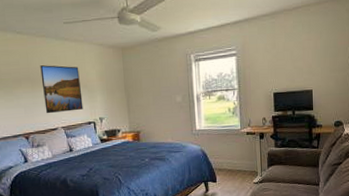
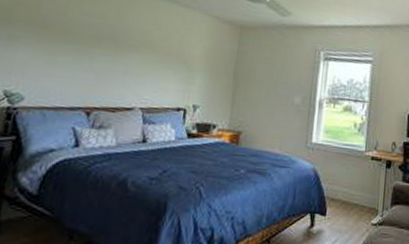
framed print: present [40,65,83,114] -> none [123,25,182,91]

